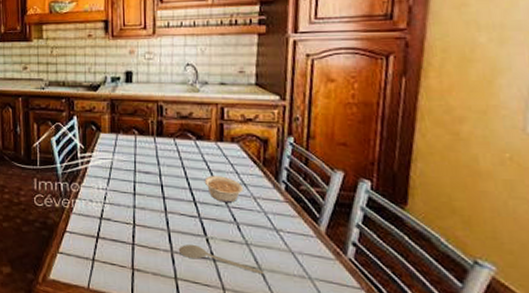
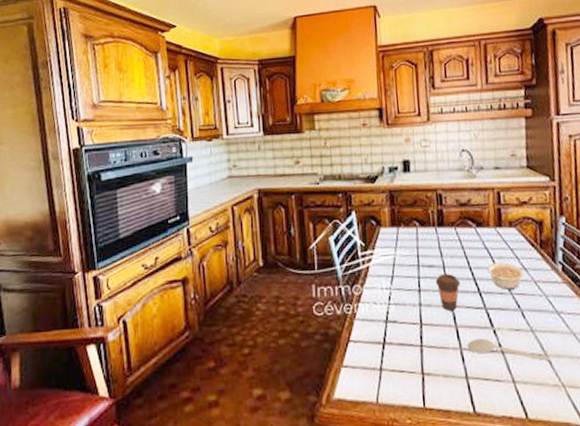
coffee cup: none [150,181,176,216] -> present [435,274,461,311]

